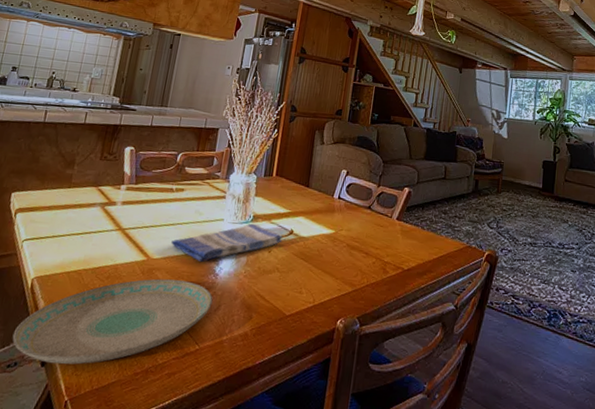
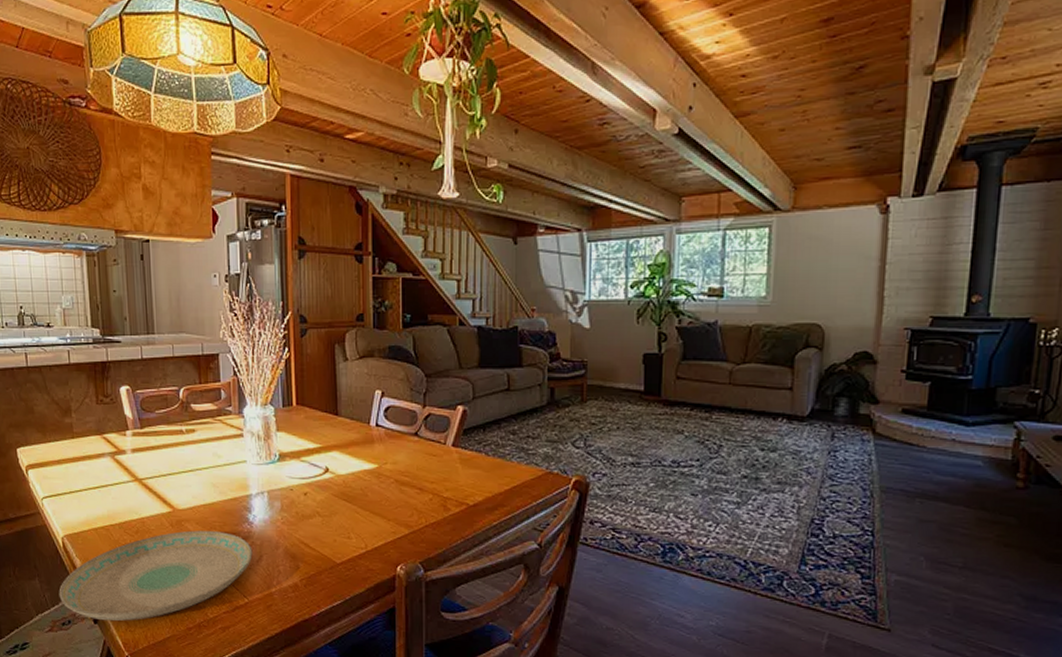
dish towel: present [171,223,283,262] -> none [194,463,318,510]

